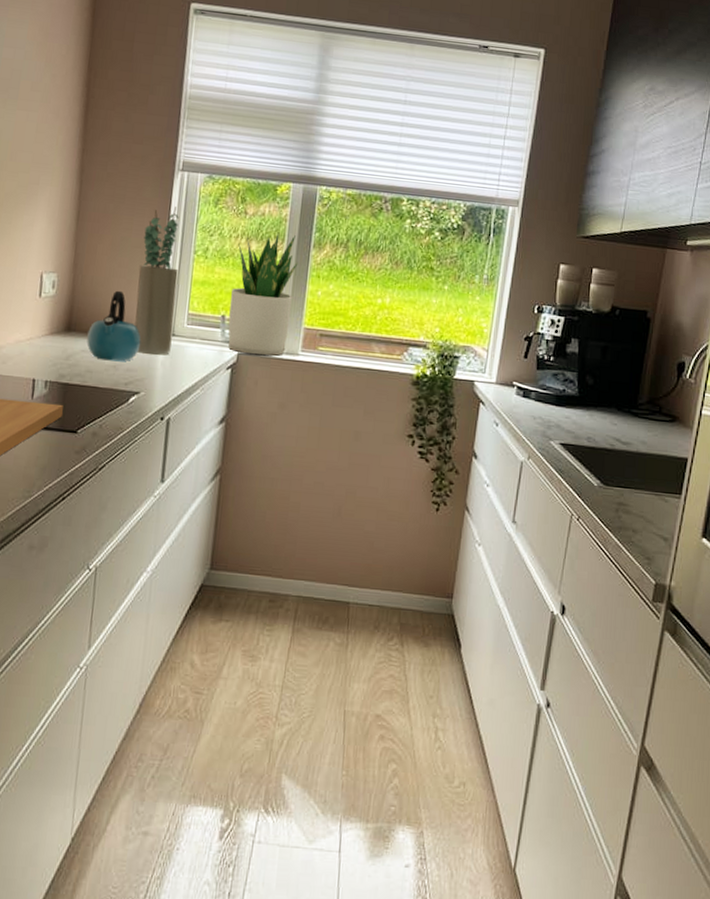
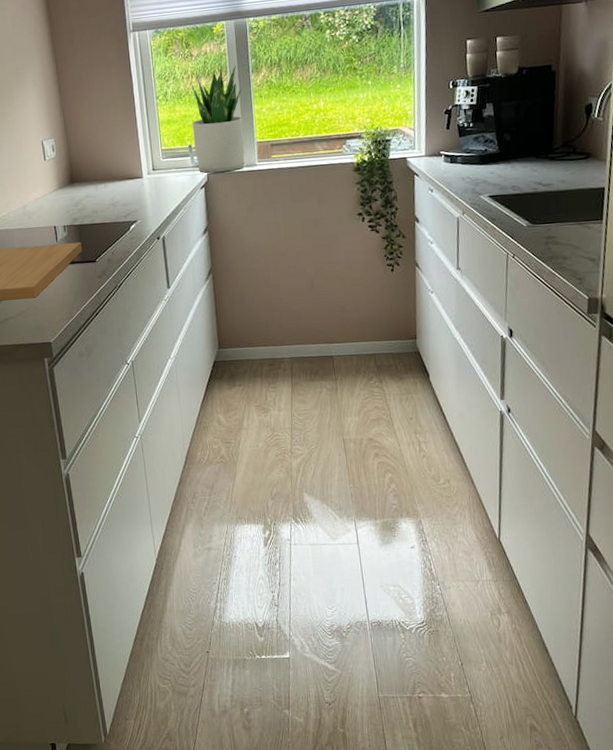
kettle: present [86,290,141,362] -> none [87,142,130,201]
vase: present [135,207,179,355] -> none [113,63,154,190]

